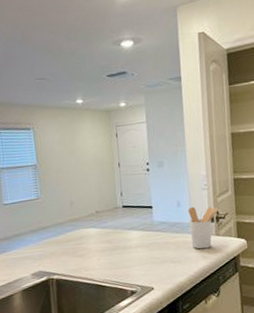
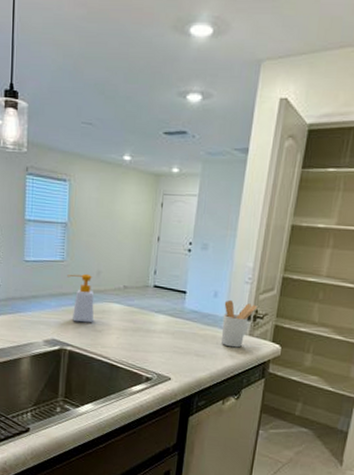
soap bottle: none [44,206,74,252] -> present [67,273,95,323]

